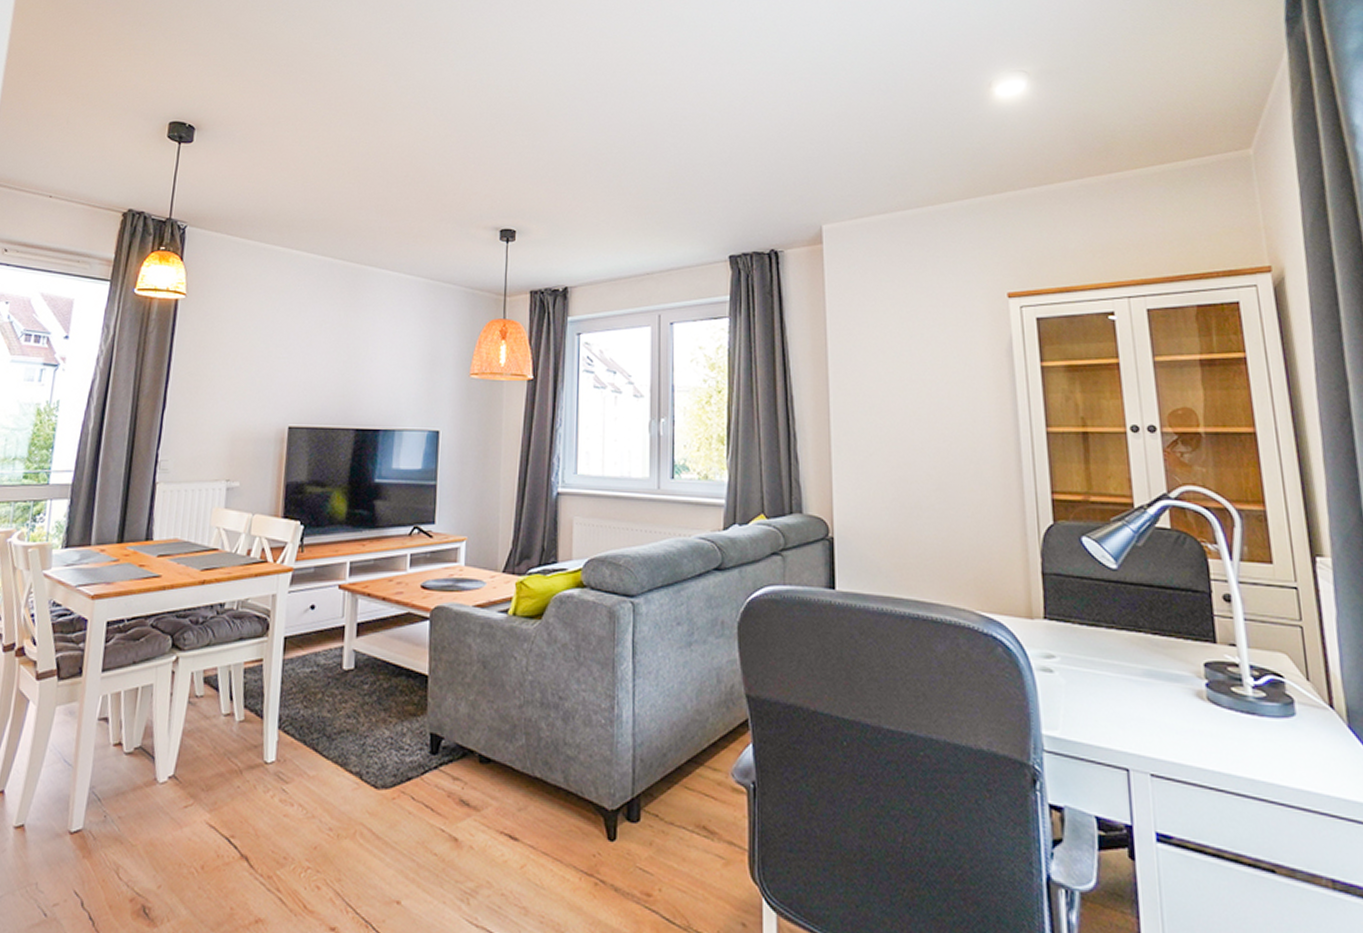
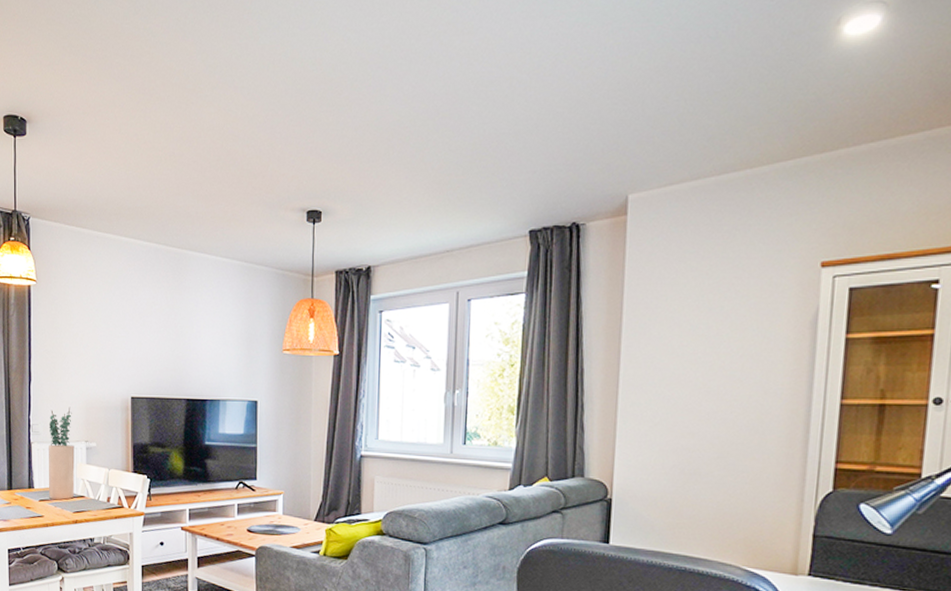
vase: none [171,439,213,555] -> present [49,407,75,501]

